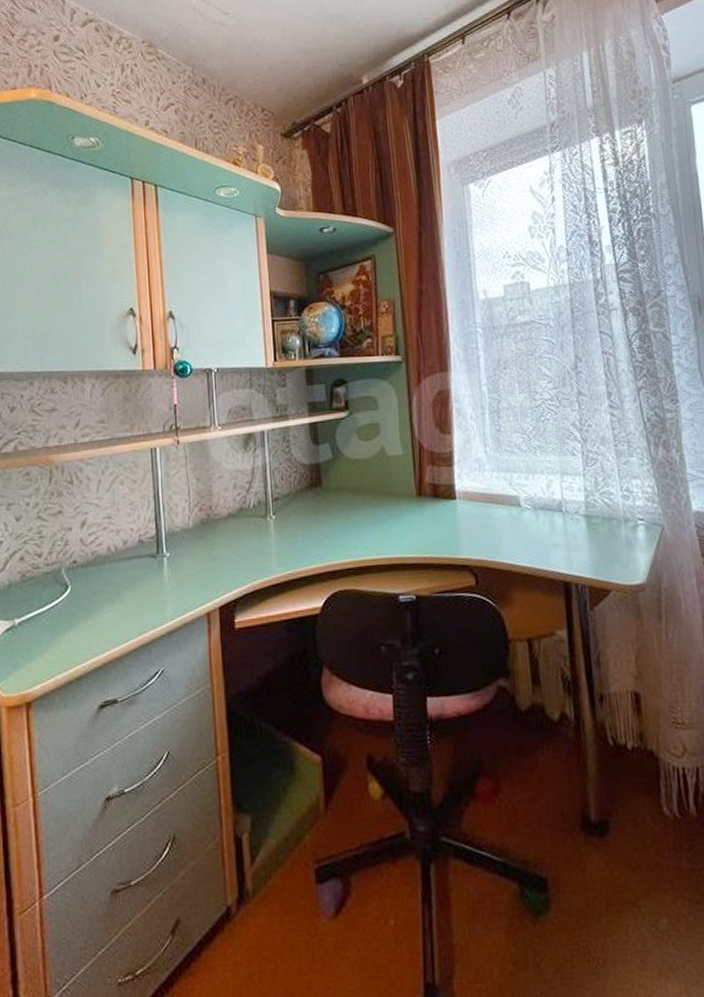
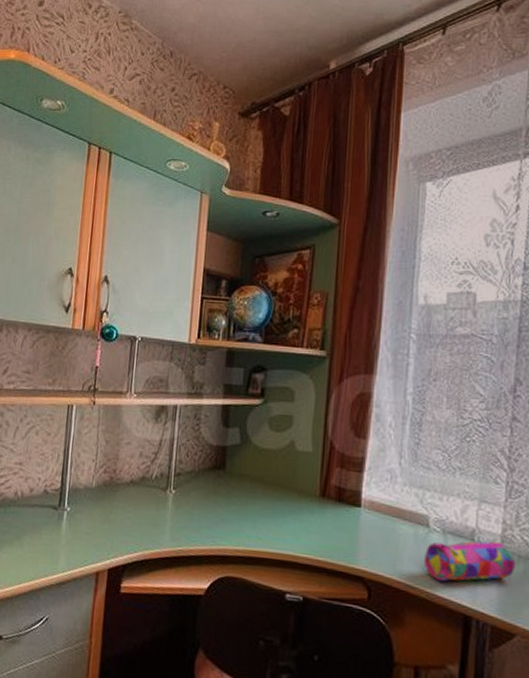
pencil case: none [521,508,601,556] -> present [424,541,515,582]

